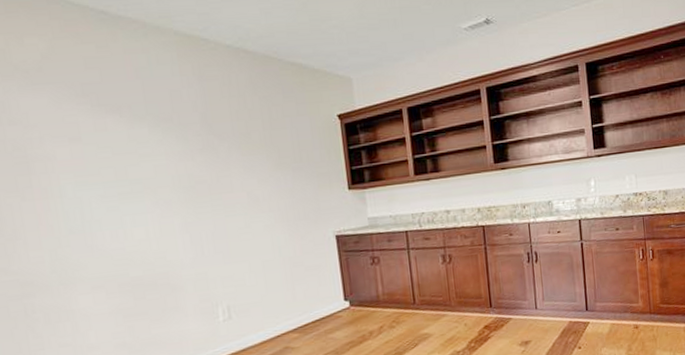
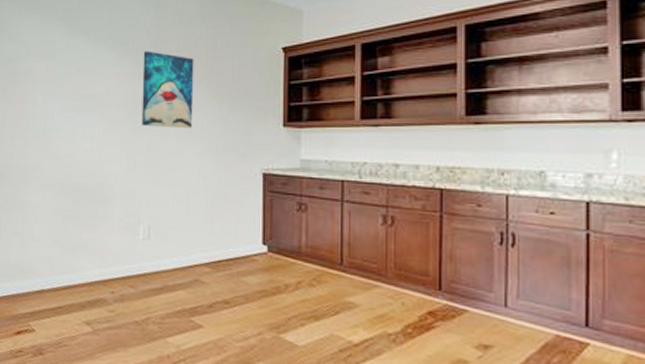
wall art: none [192,126,260,206] -> present [141,51,194,129]

